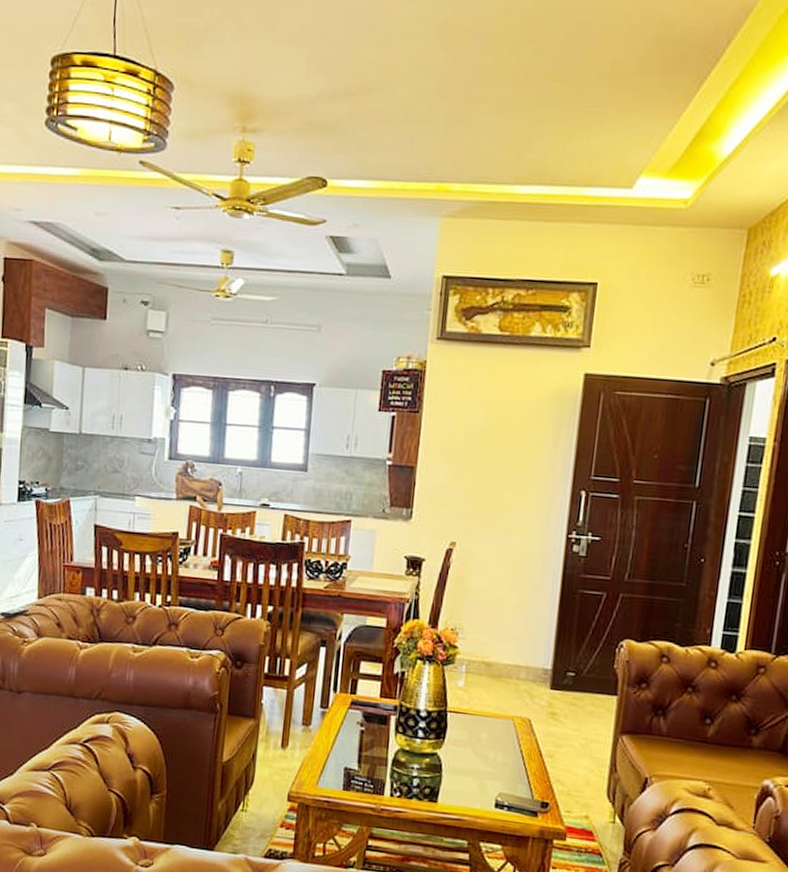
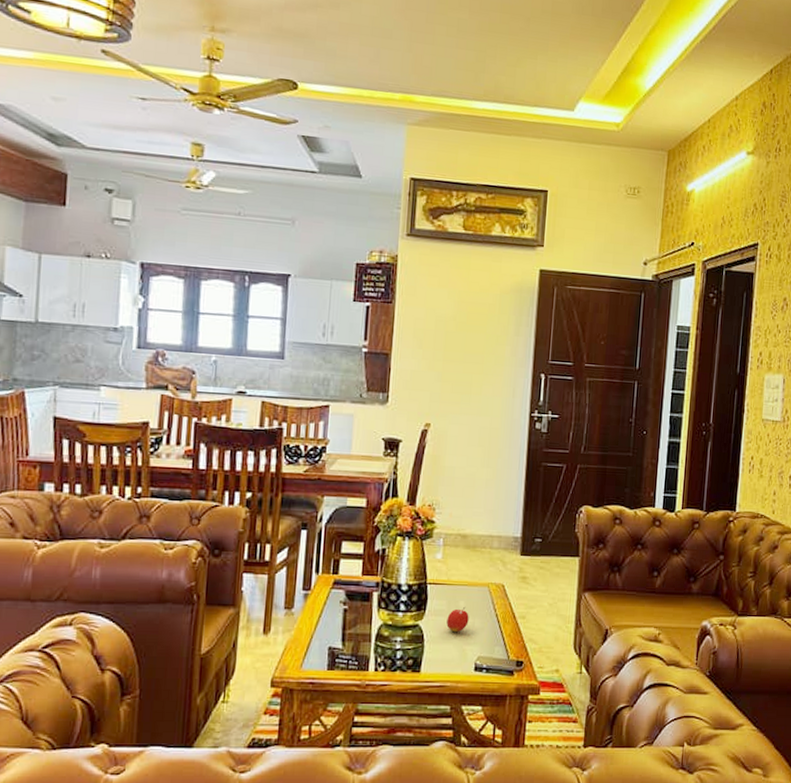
fruit: none [466,740,491,765] -> present [446,607,469,632]

